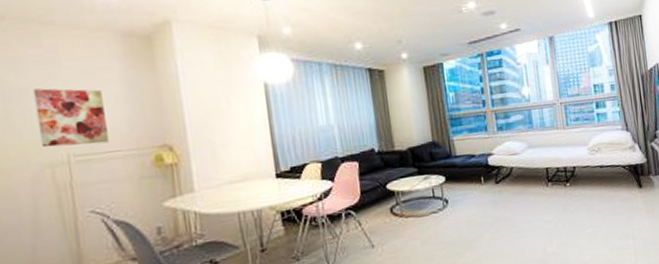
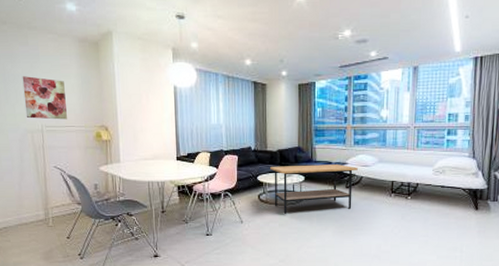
coffee table: none [401,156,506,228] -> present [270,164,358,215]

